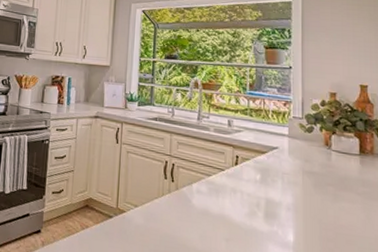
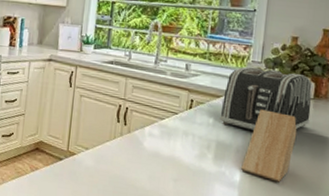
toaster: none [267,122,359,187] -> present [220,66,312,130]
knife block: none [294,148,347,243] -> present [241,92,300,182]

